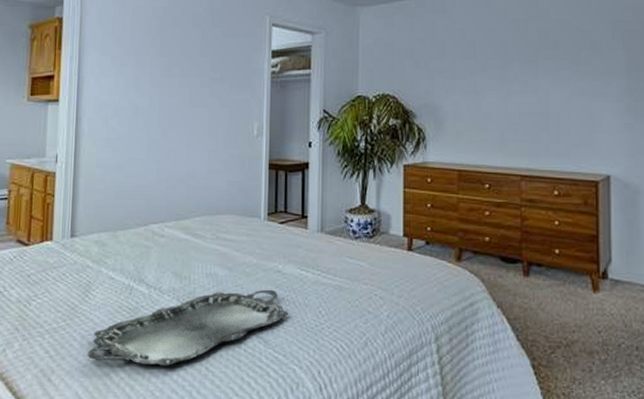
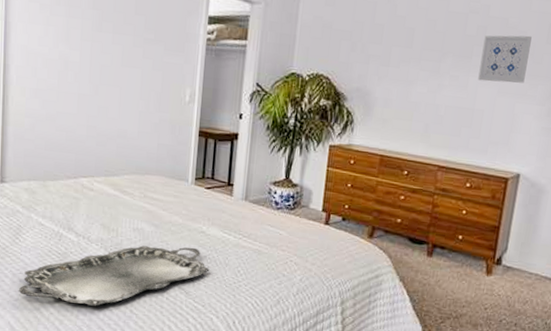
wall art: none [548,34,597,83] -> present [478,35,532,83]

